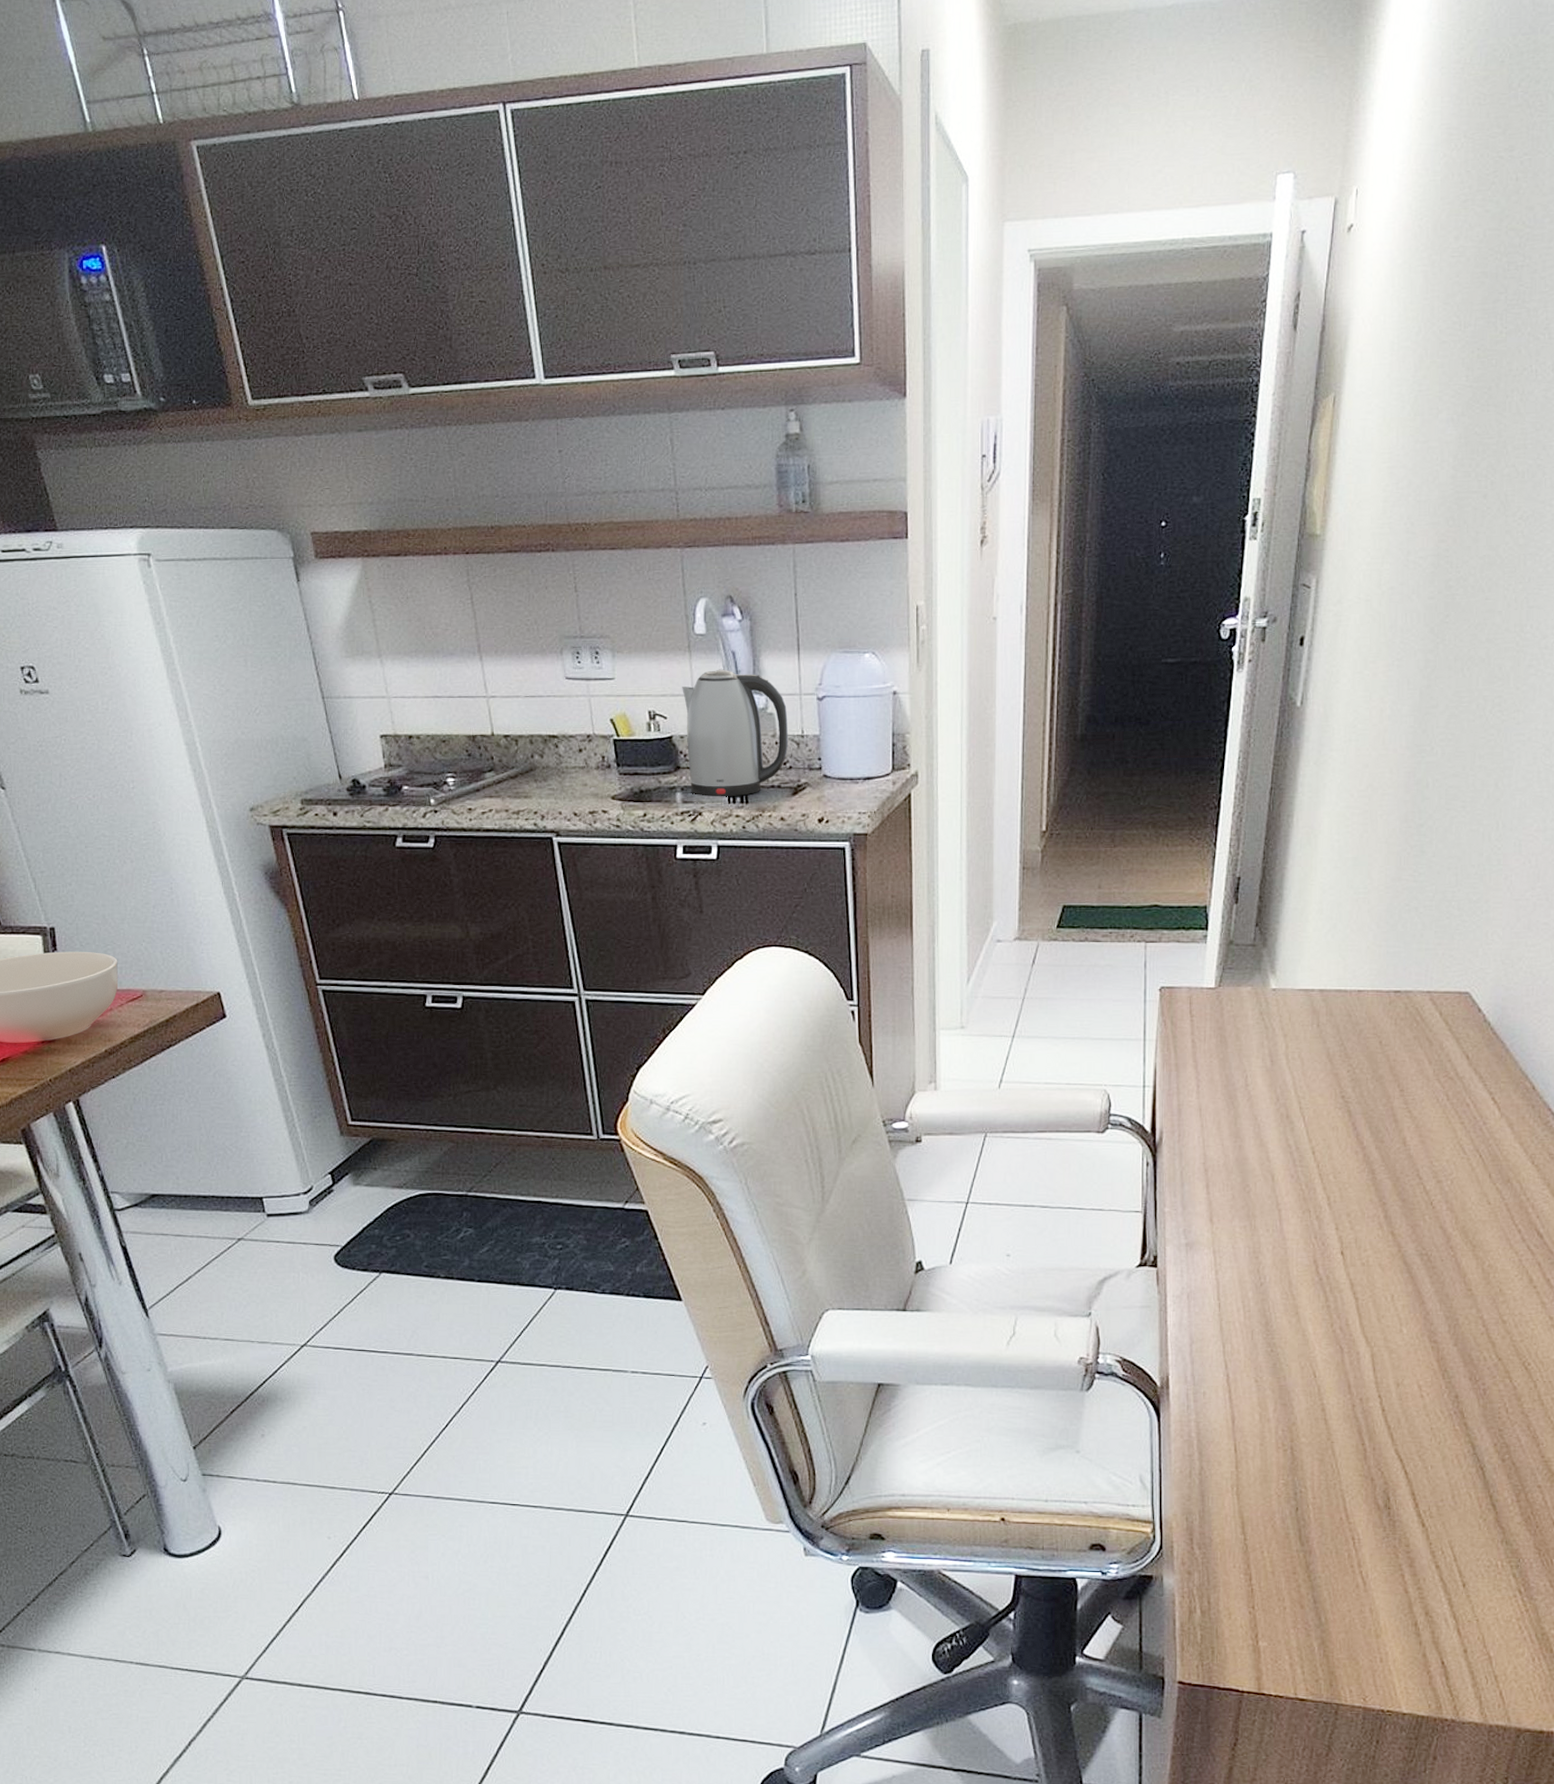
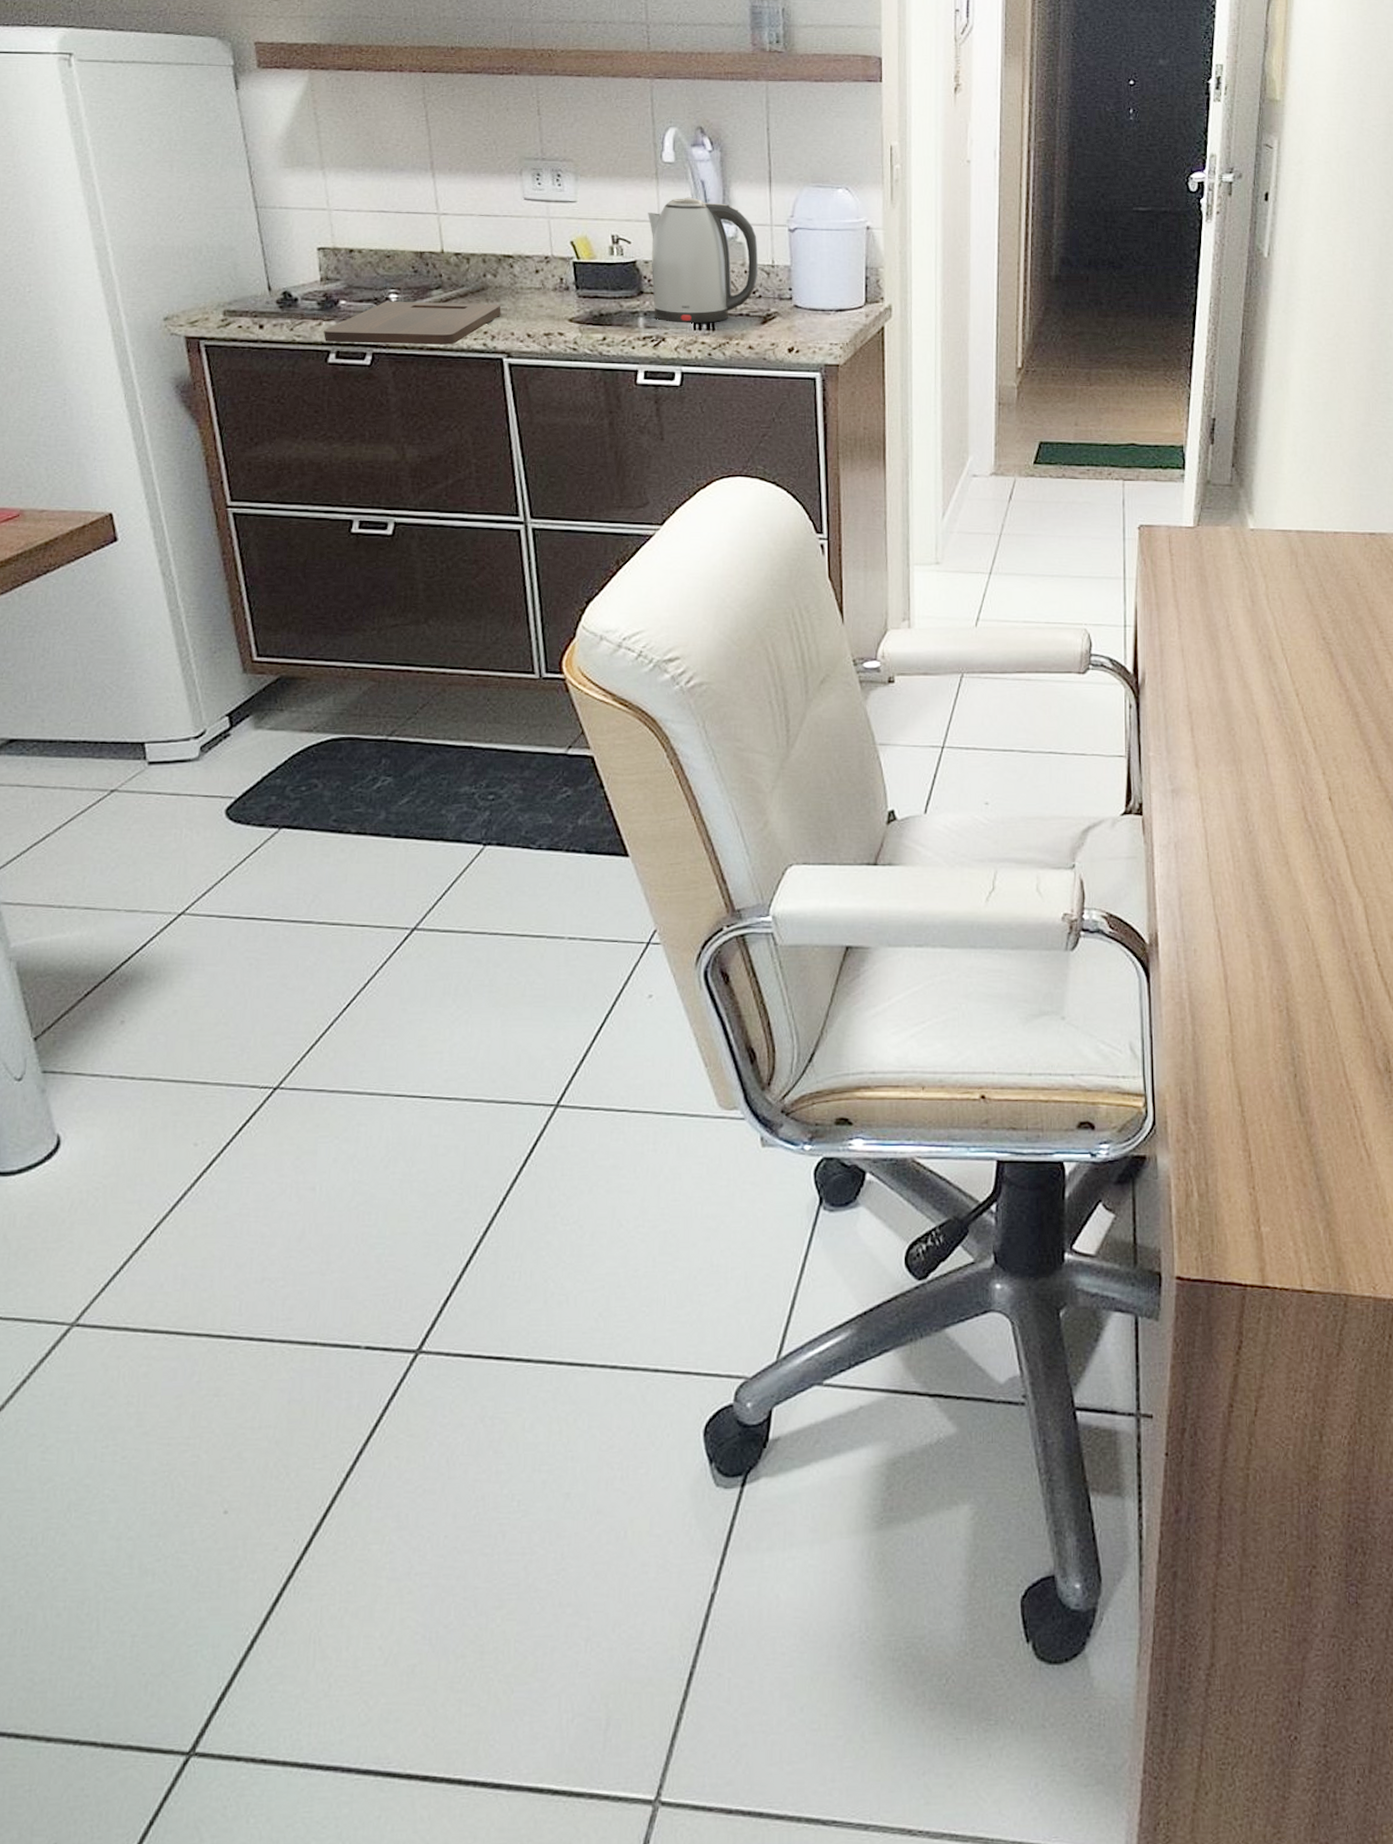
cutting board: none [391,784,549,827] -> present [324,302,501,345]

